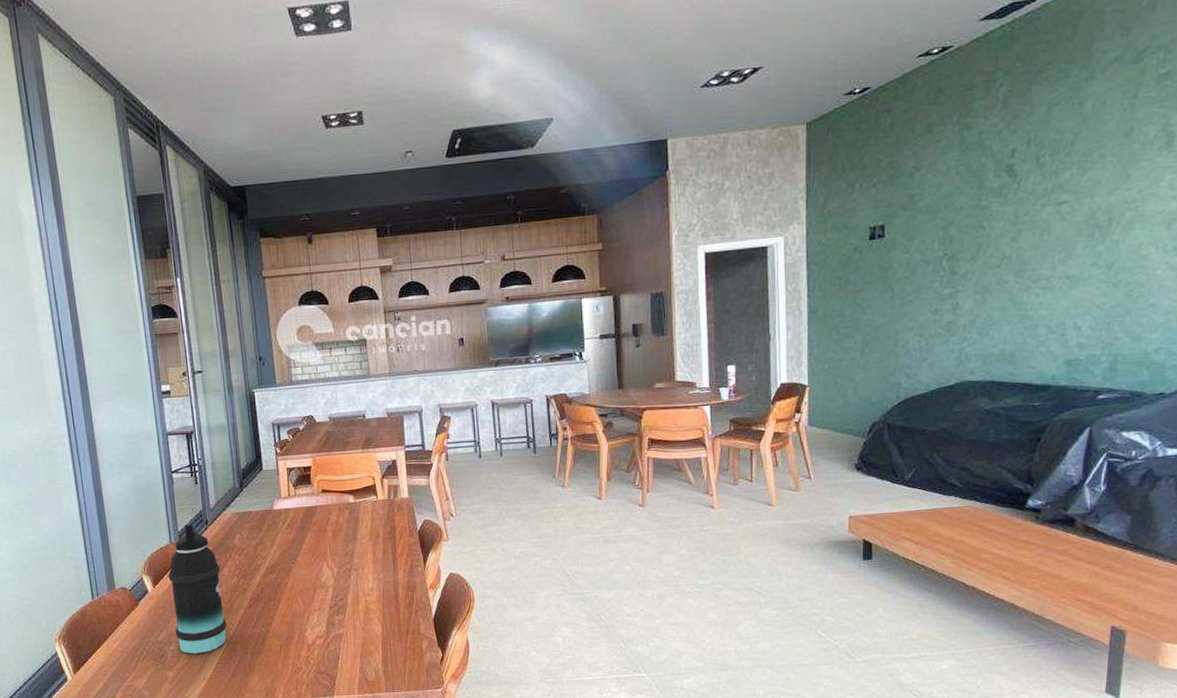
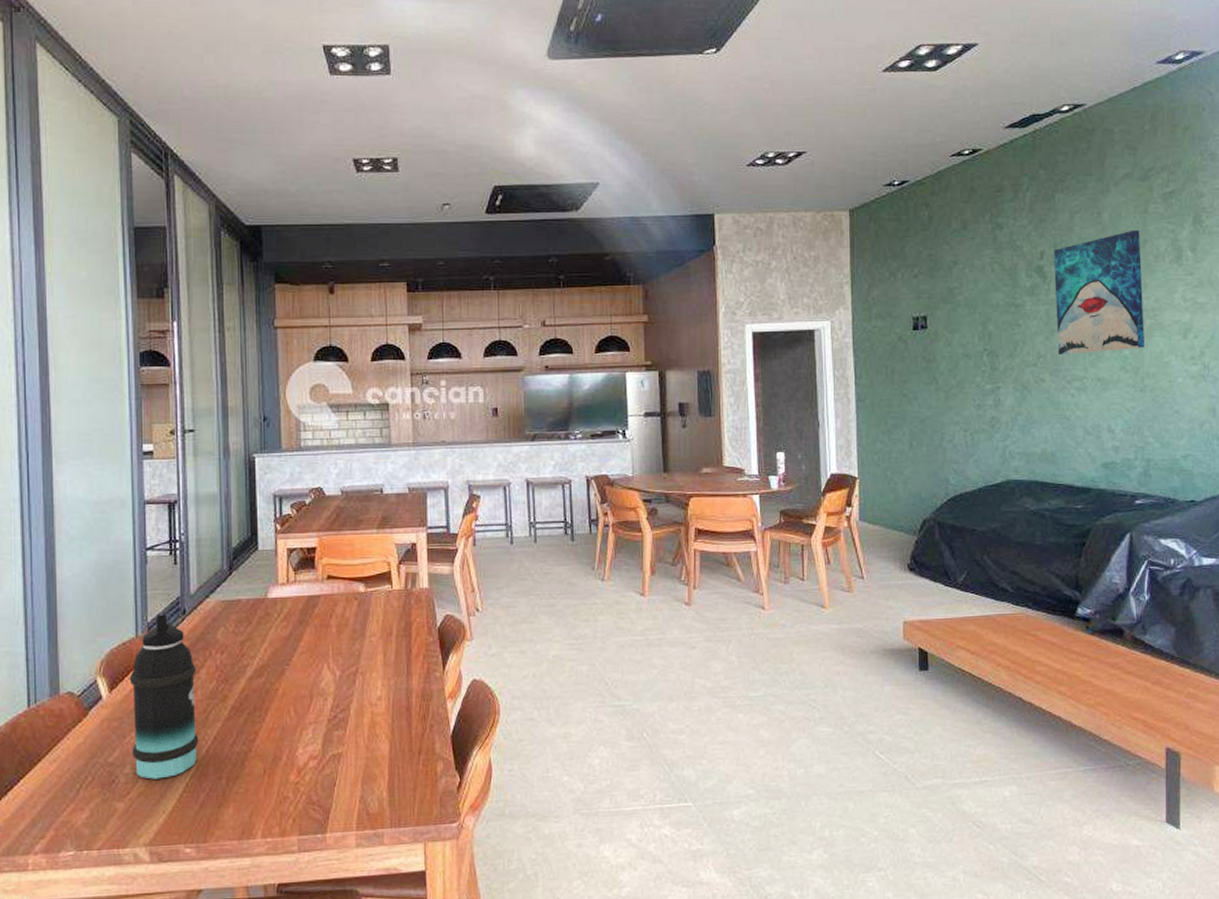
wall art: none [1024,117,1127,255] -> present [1053,230,1146,356]

